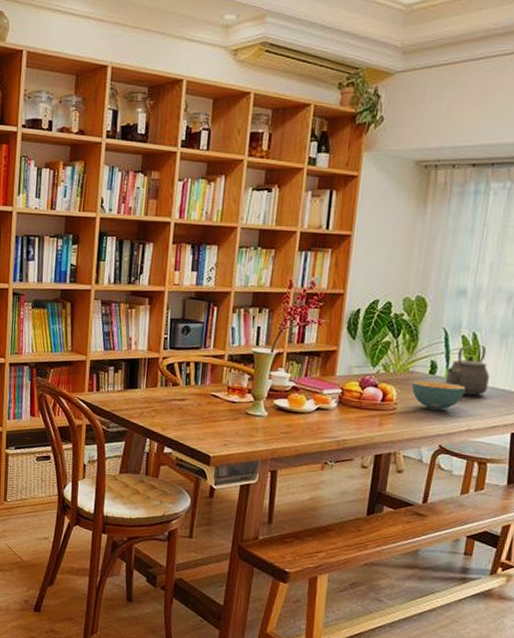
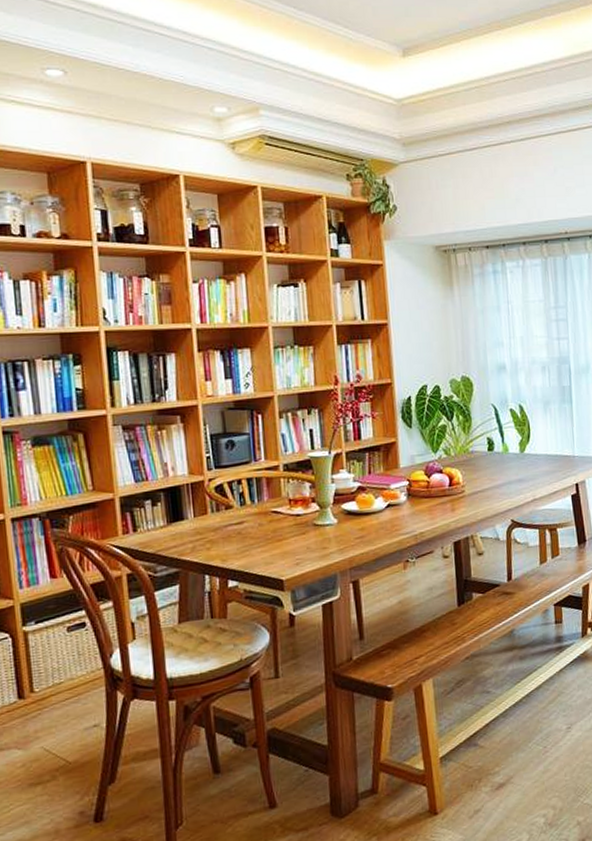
cereal bowl: present [411,380,466,410] -> none [474,456,524,486]
tea kettle: present [445,344,490,396] -> none [503,415,543,466]

